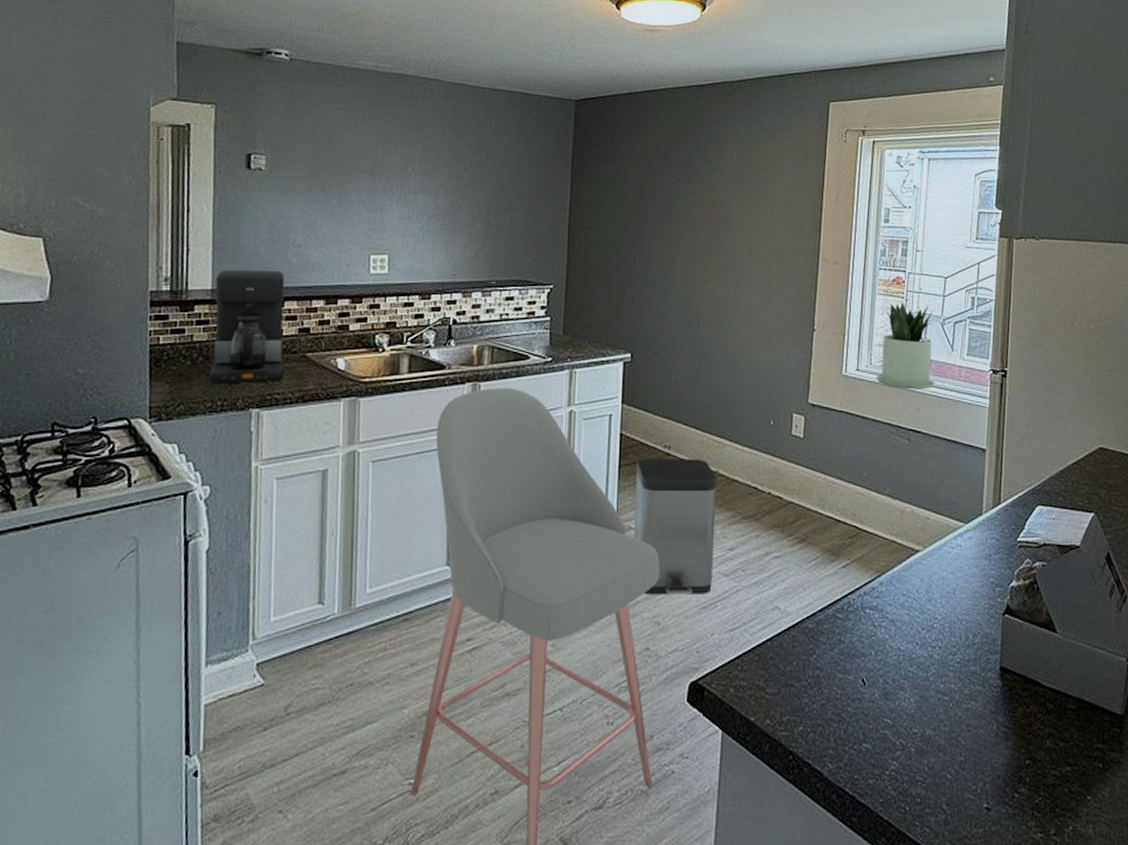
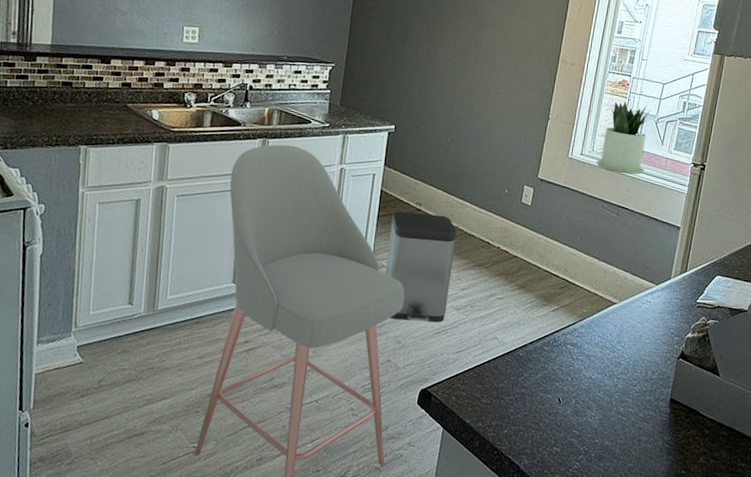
coffee maker: present [208,270,285,384] -> none [46,29,112,125]

